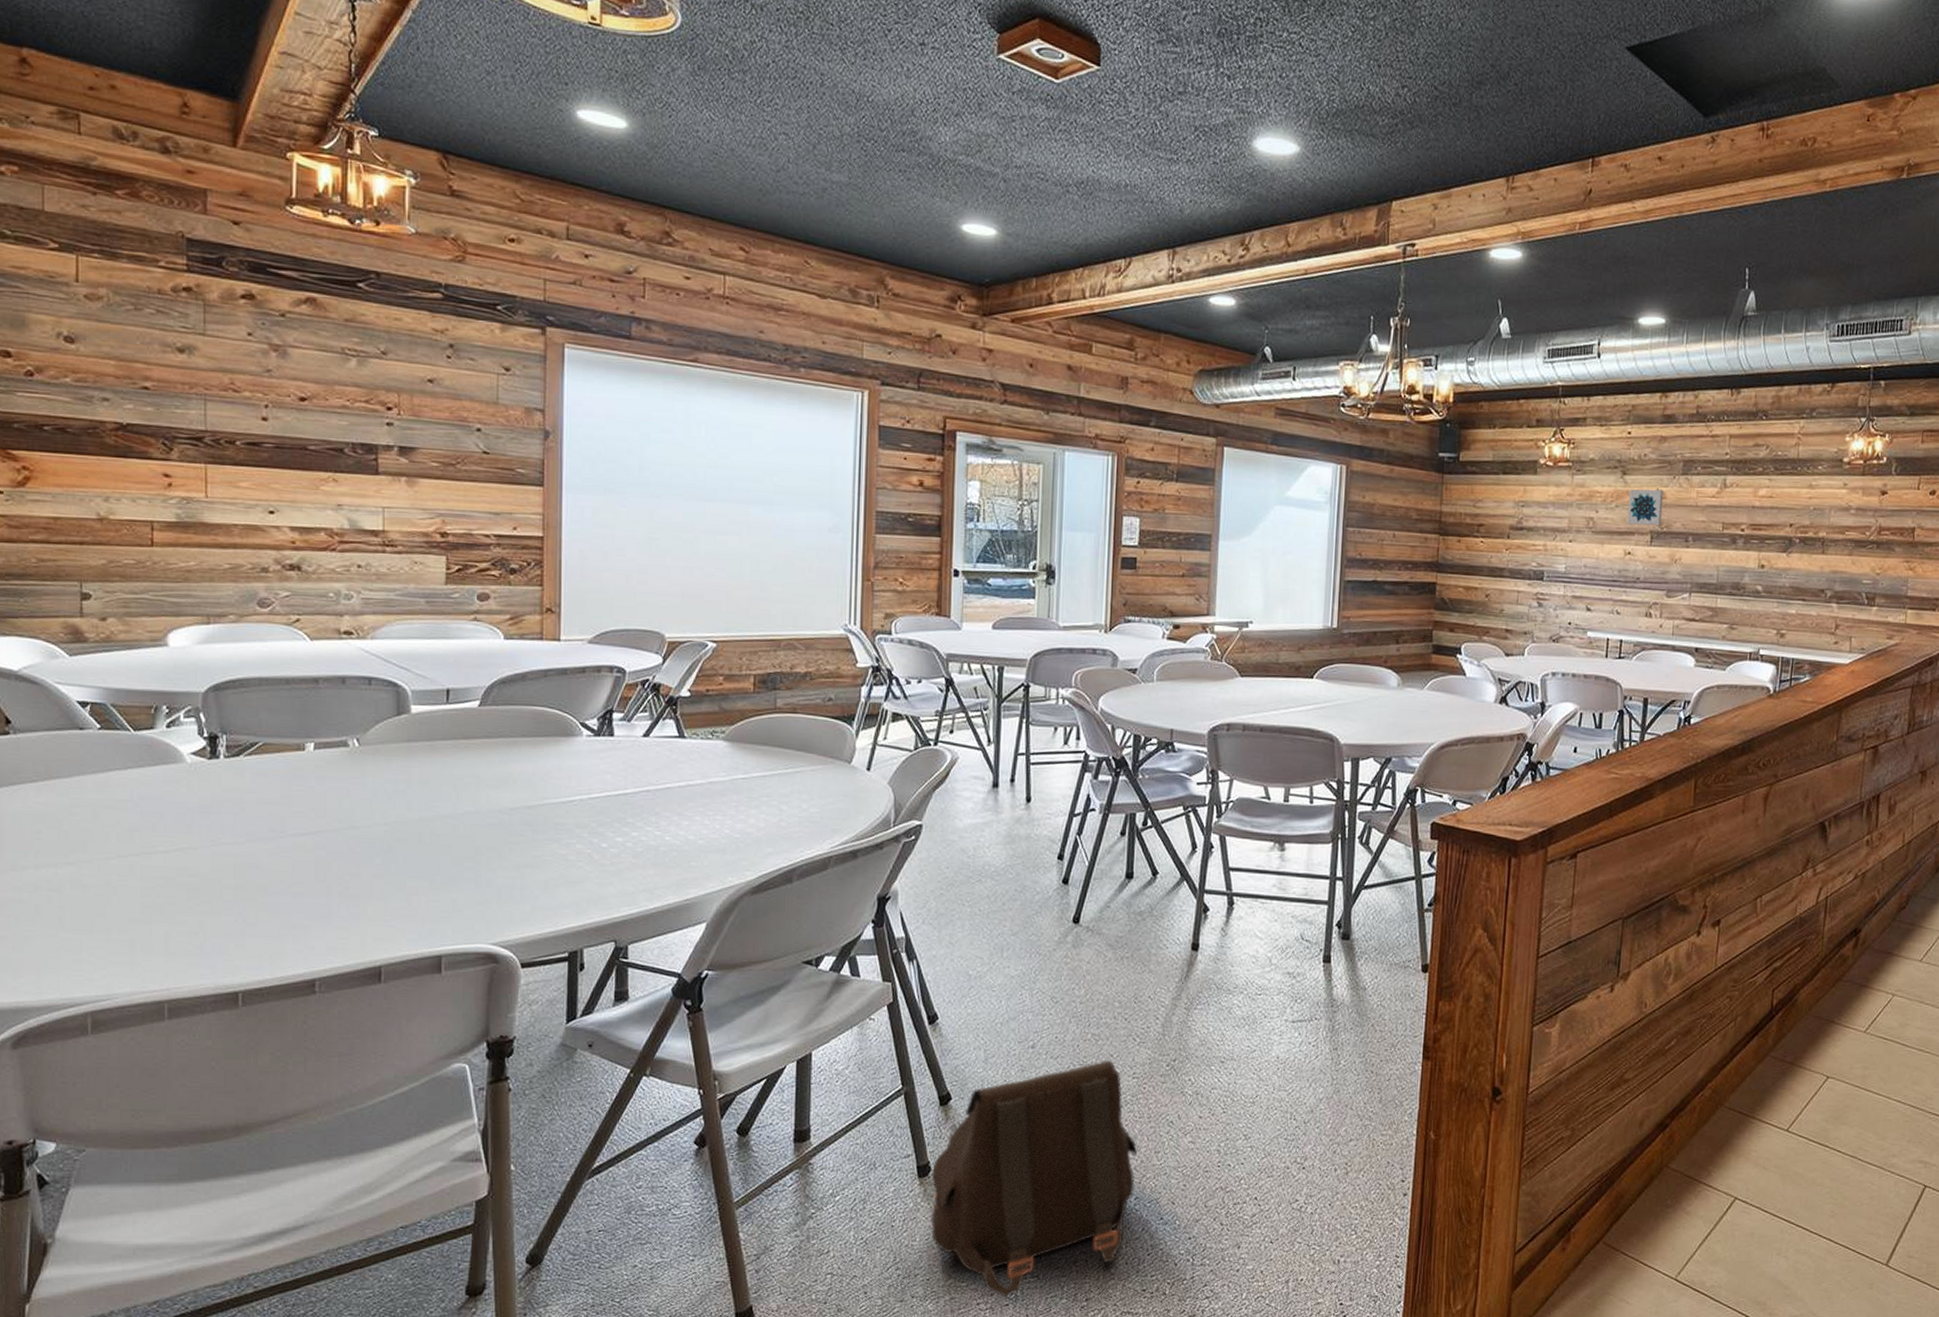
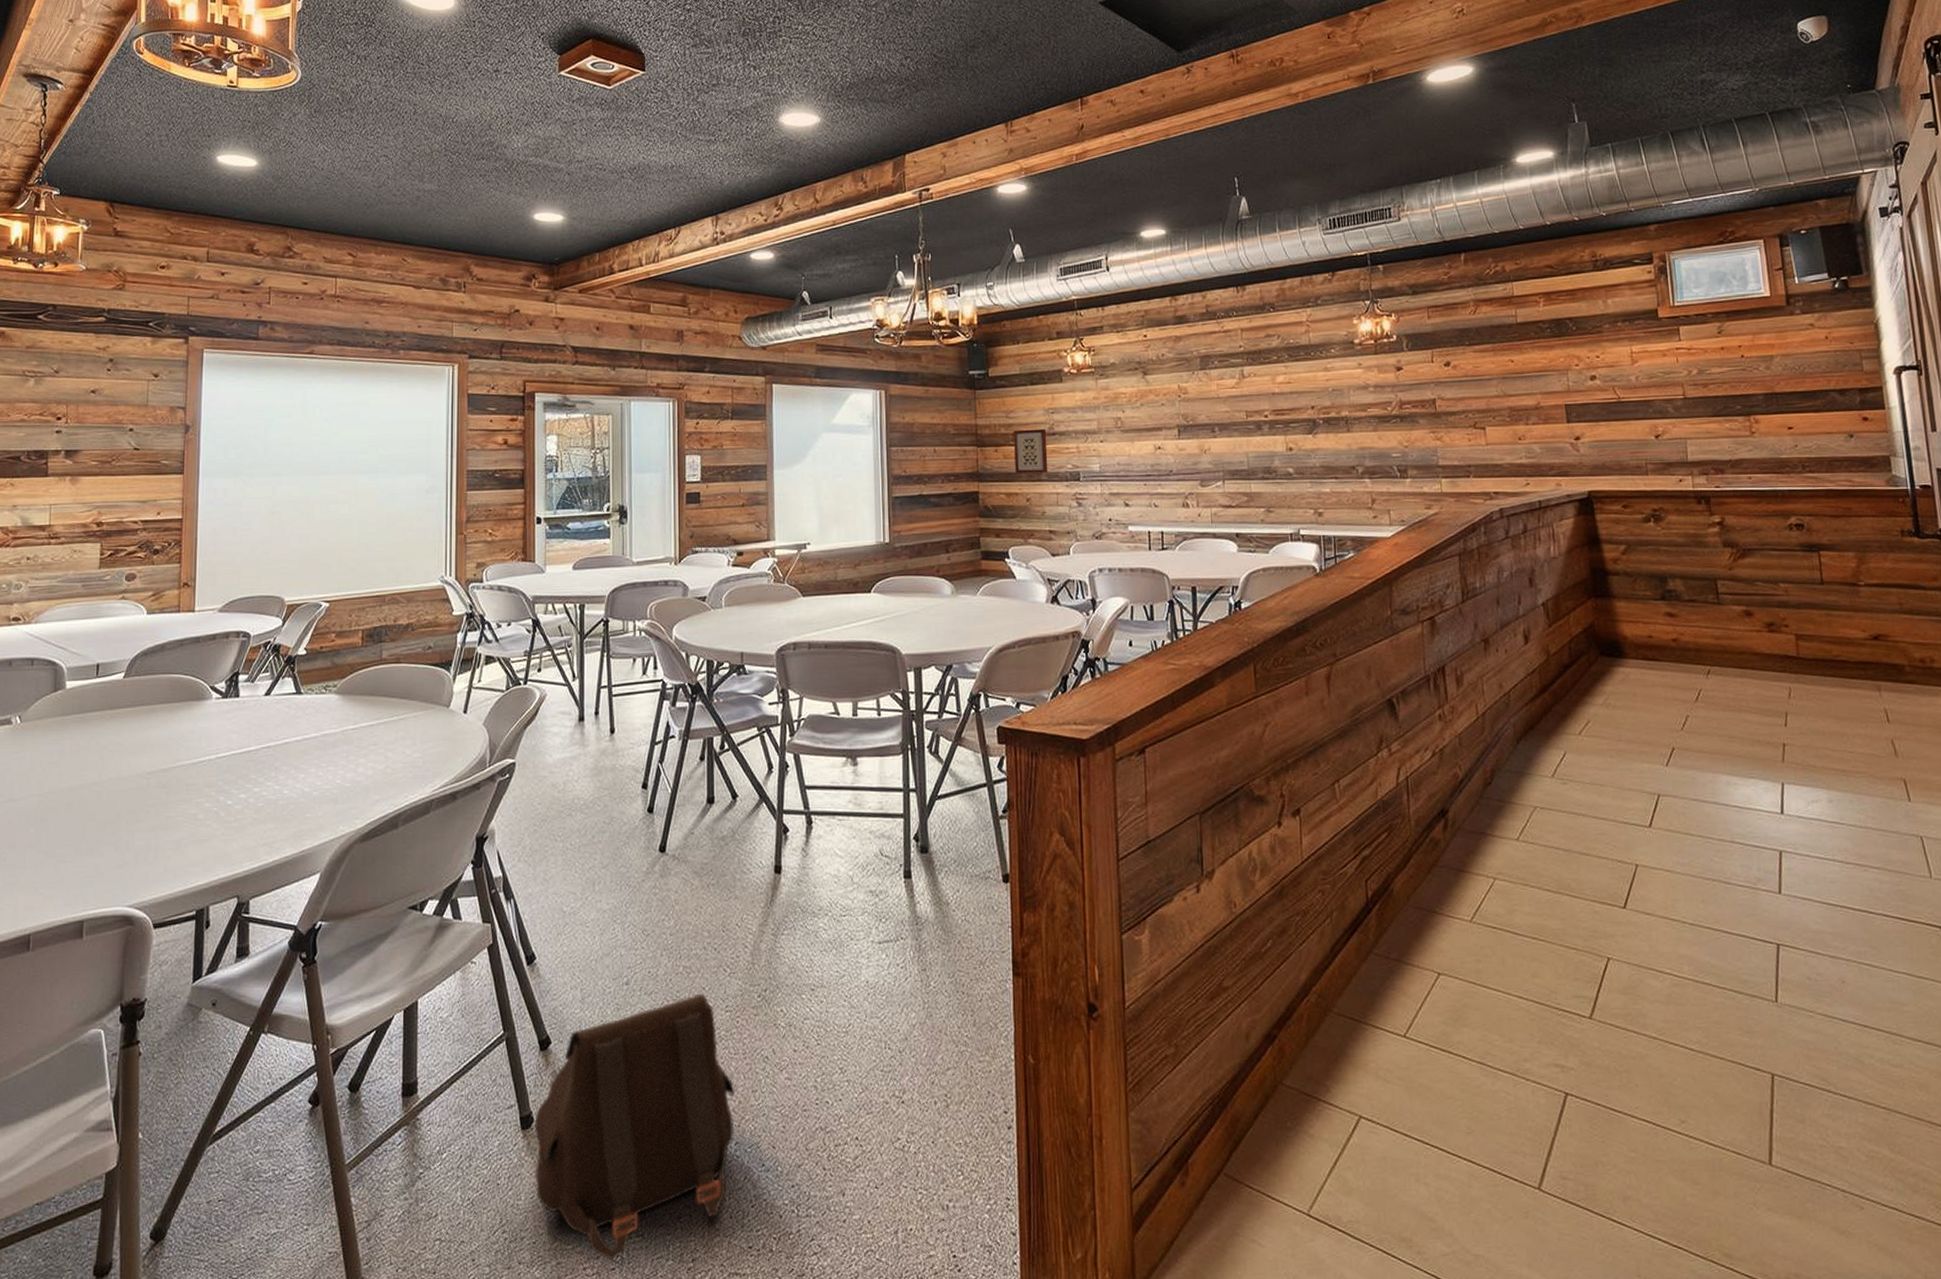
wall art: none [1477,521,1514,569] -> present [1014,429,1048,474]
wall art: present [1627,489,1664,526] -> none [1152,386,1187,421]

